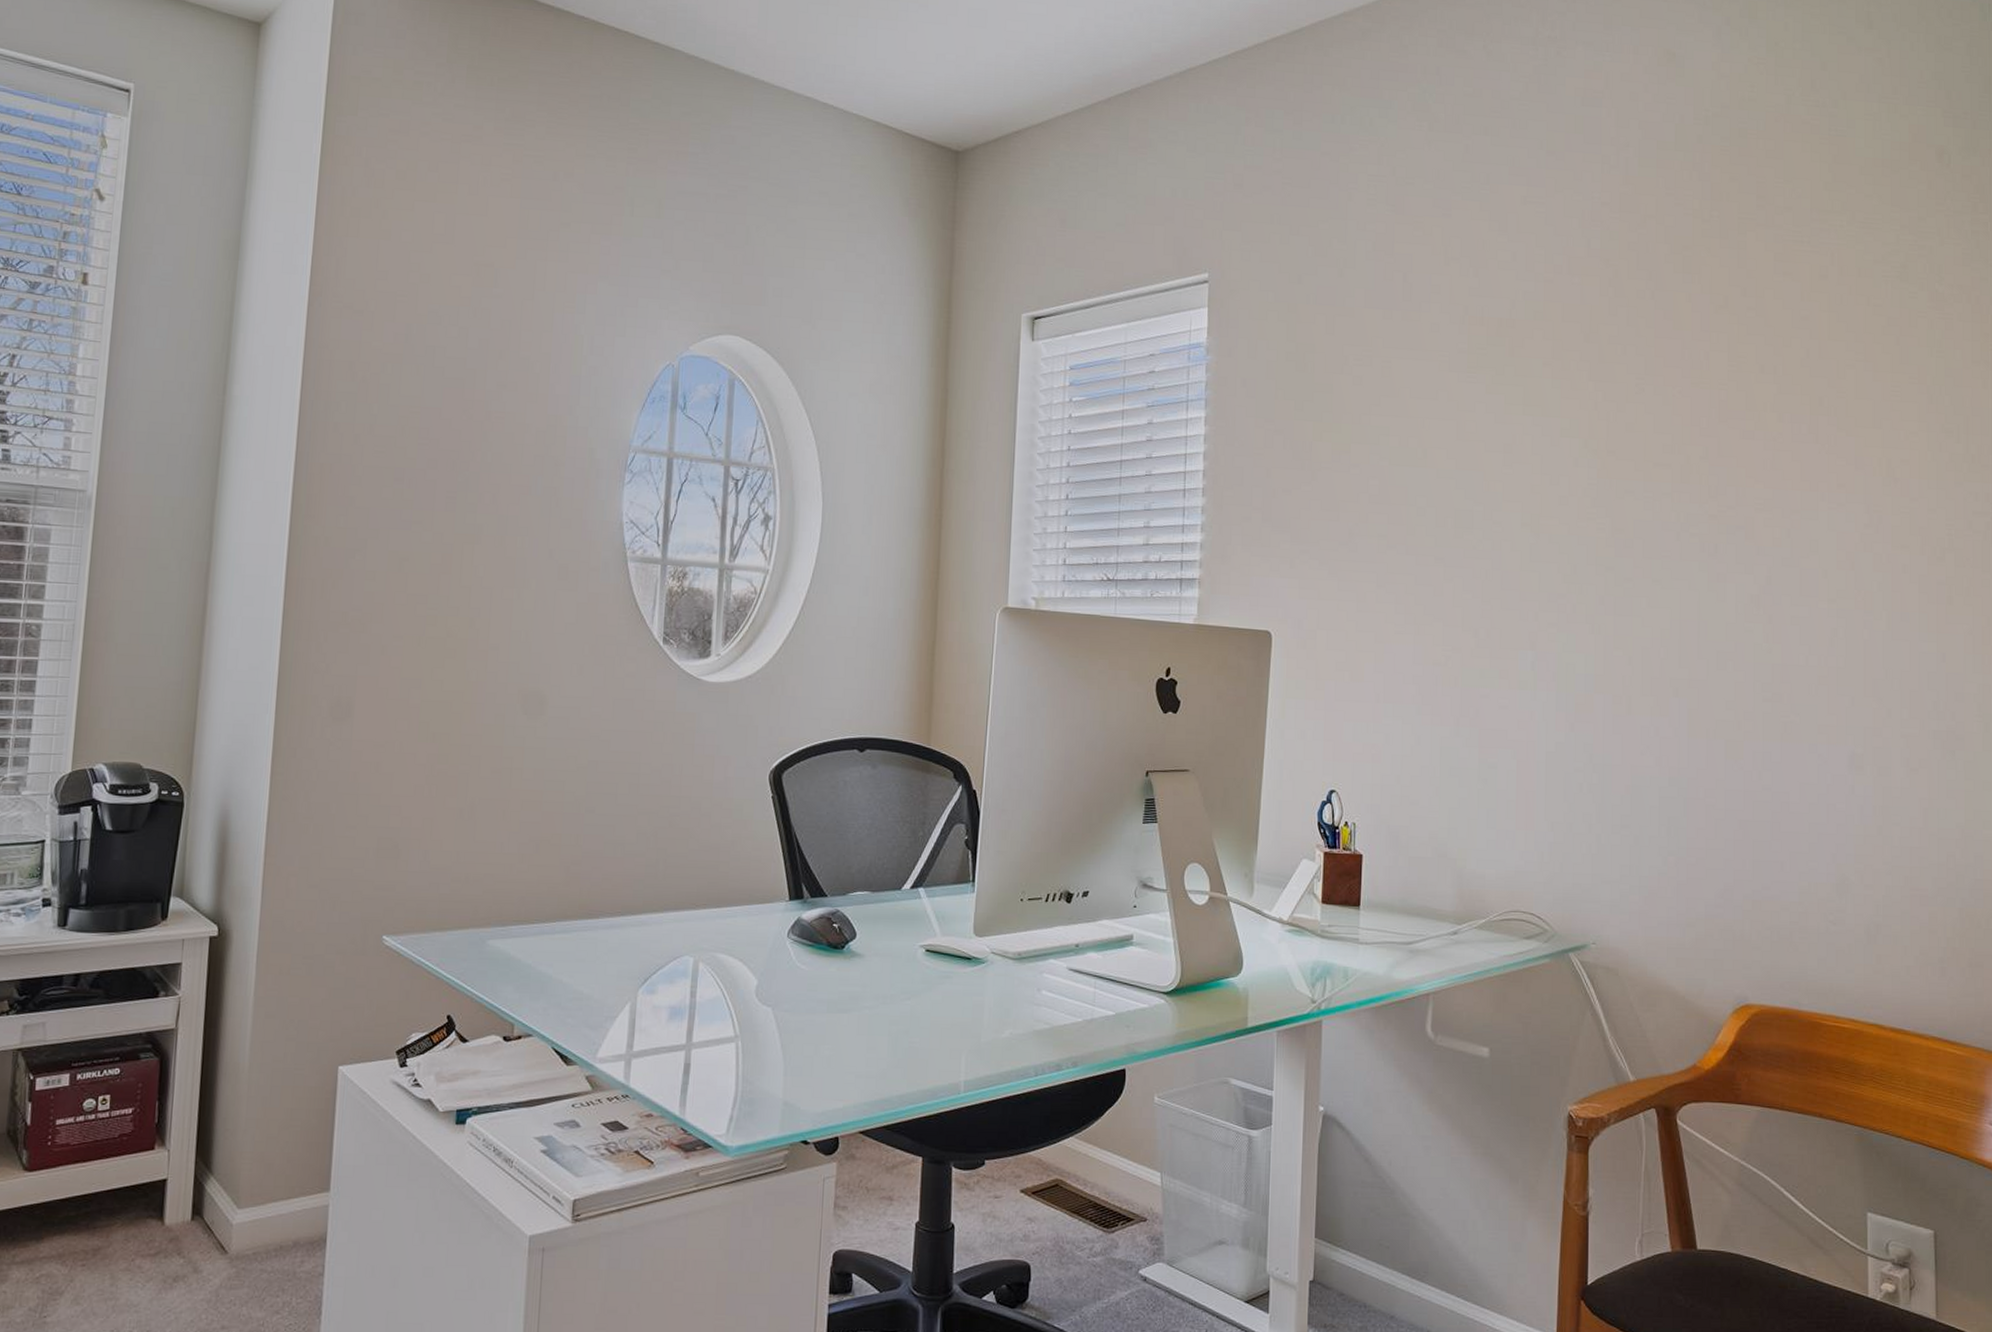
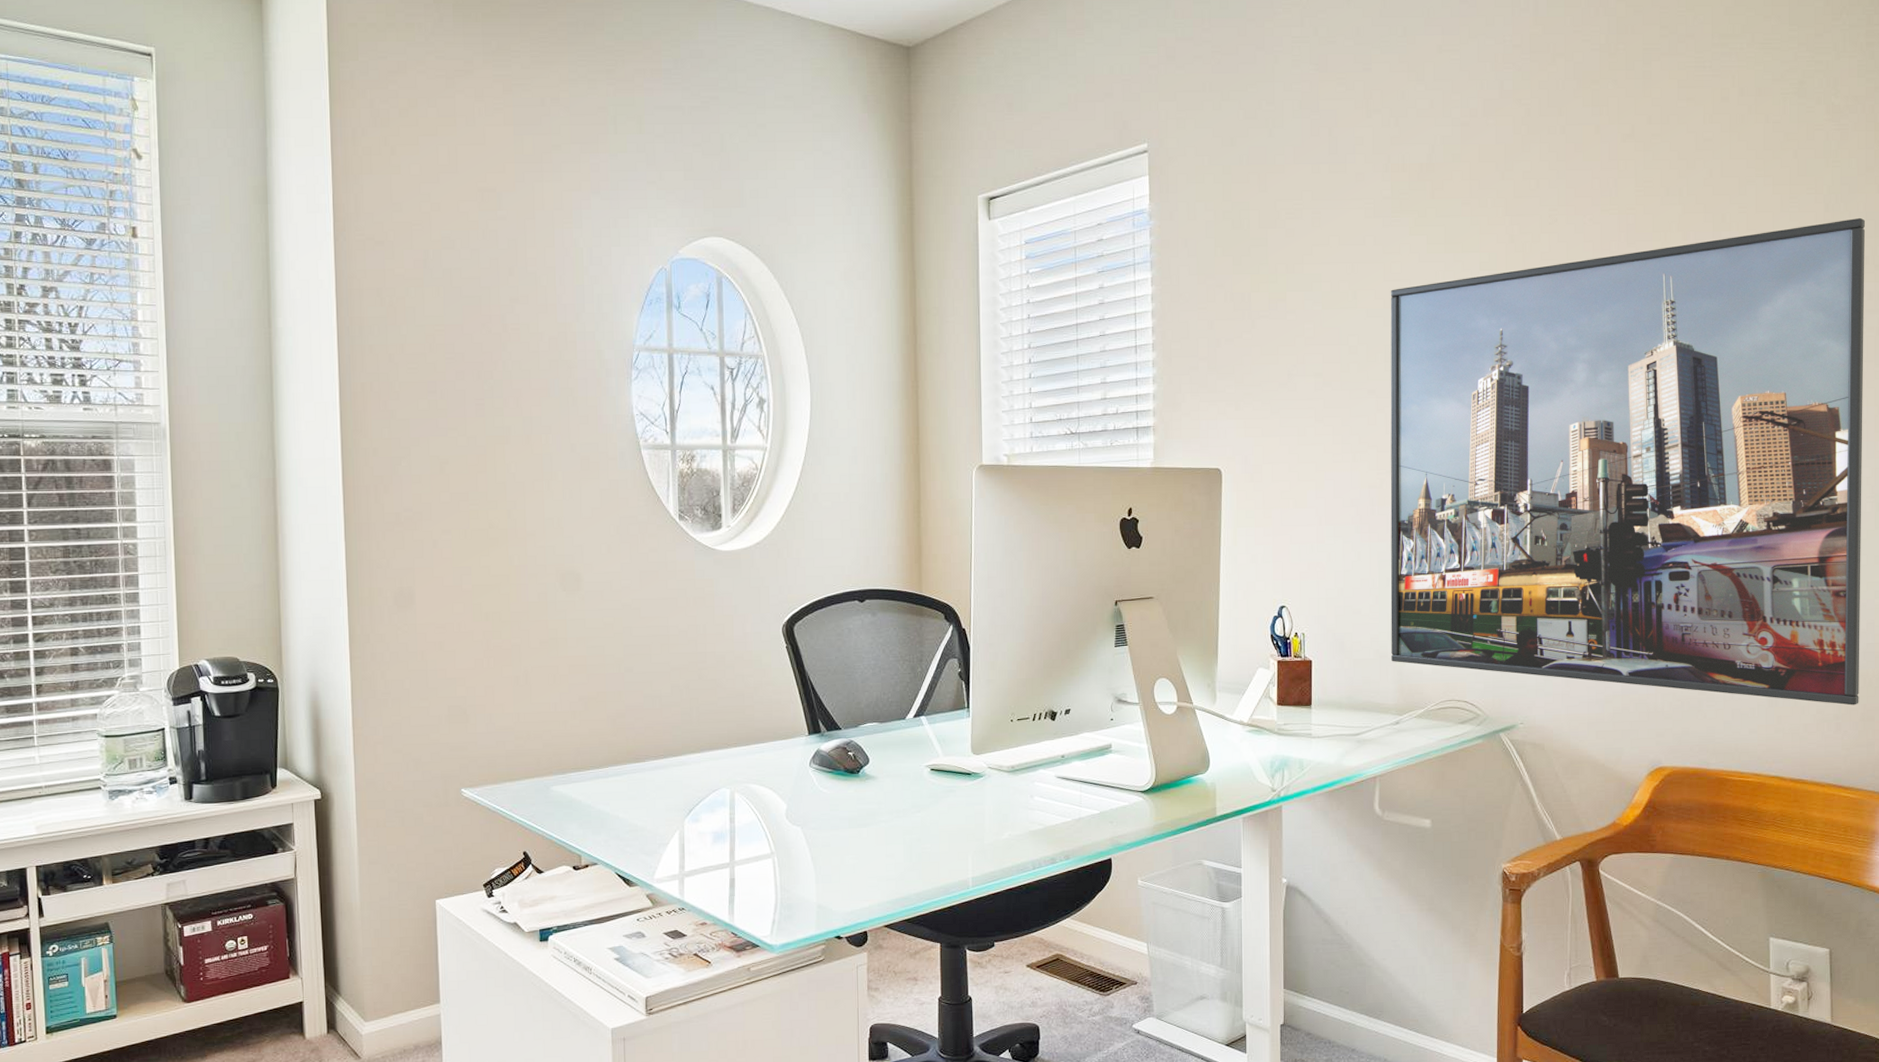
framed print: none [1451,412,1971,949] -> present [1390,217,1865,706]

